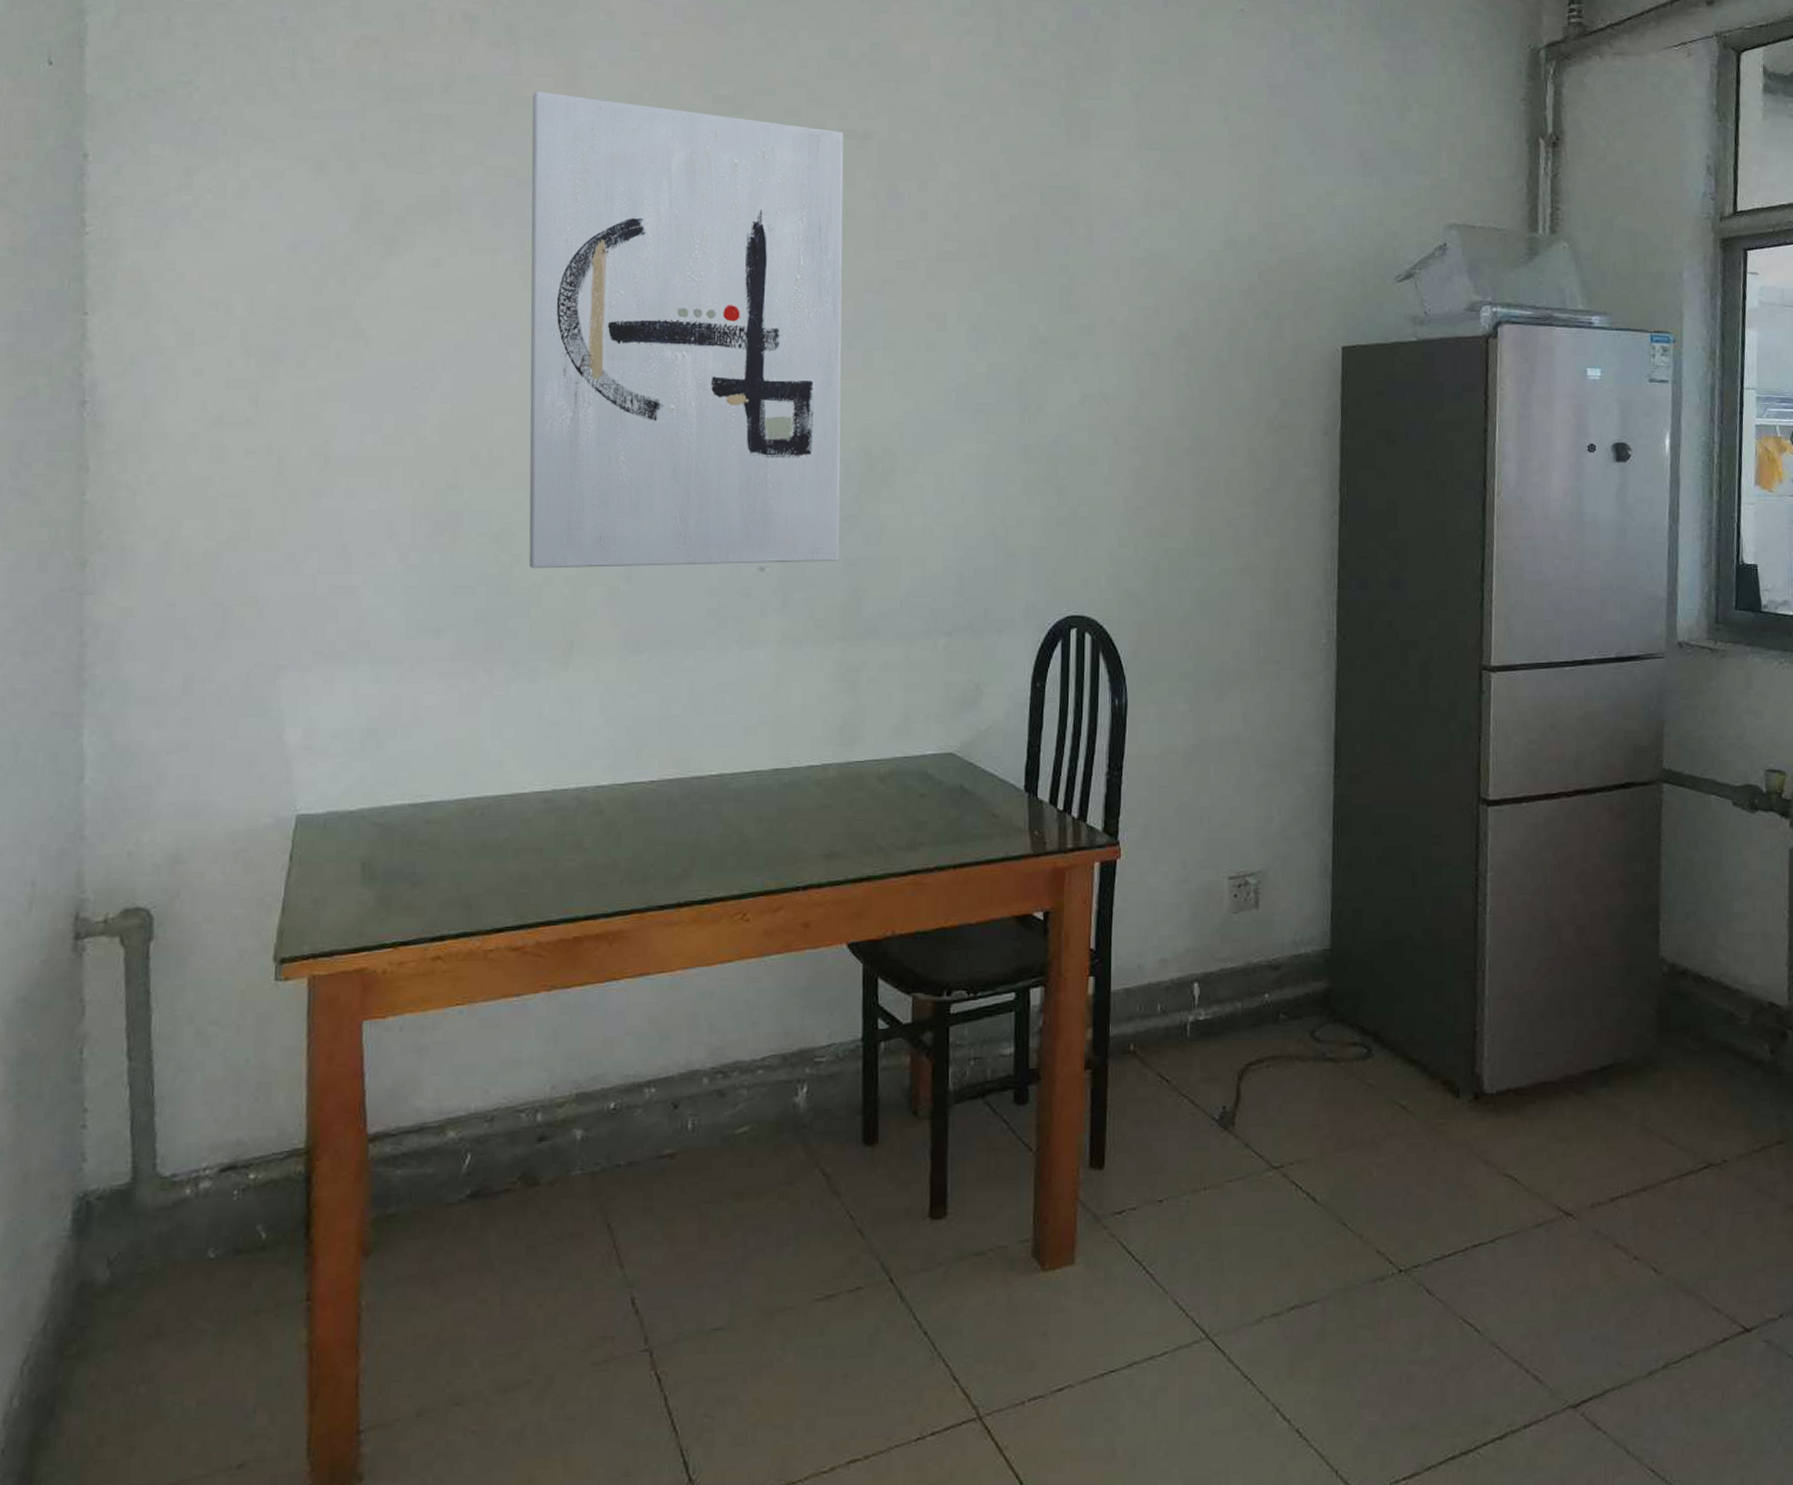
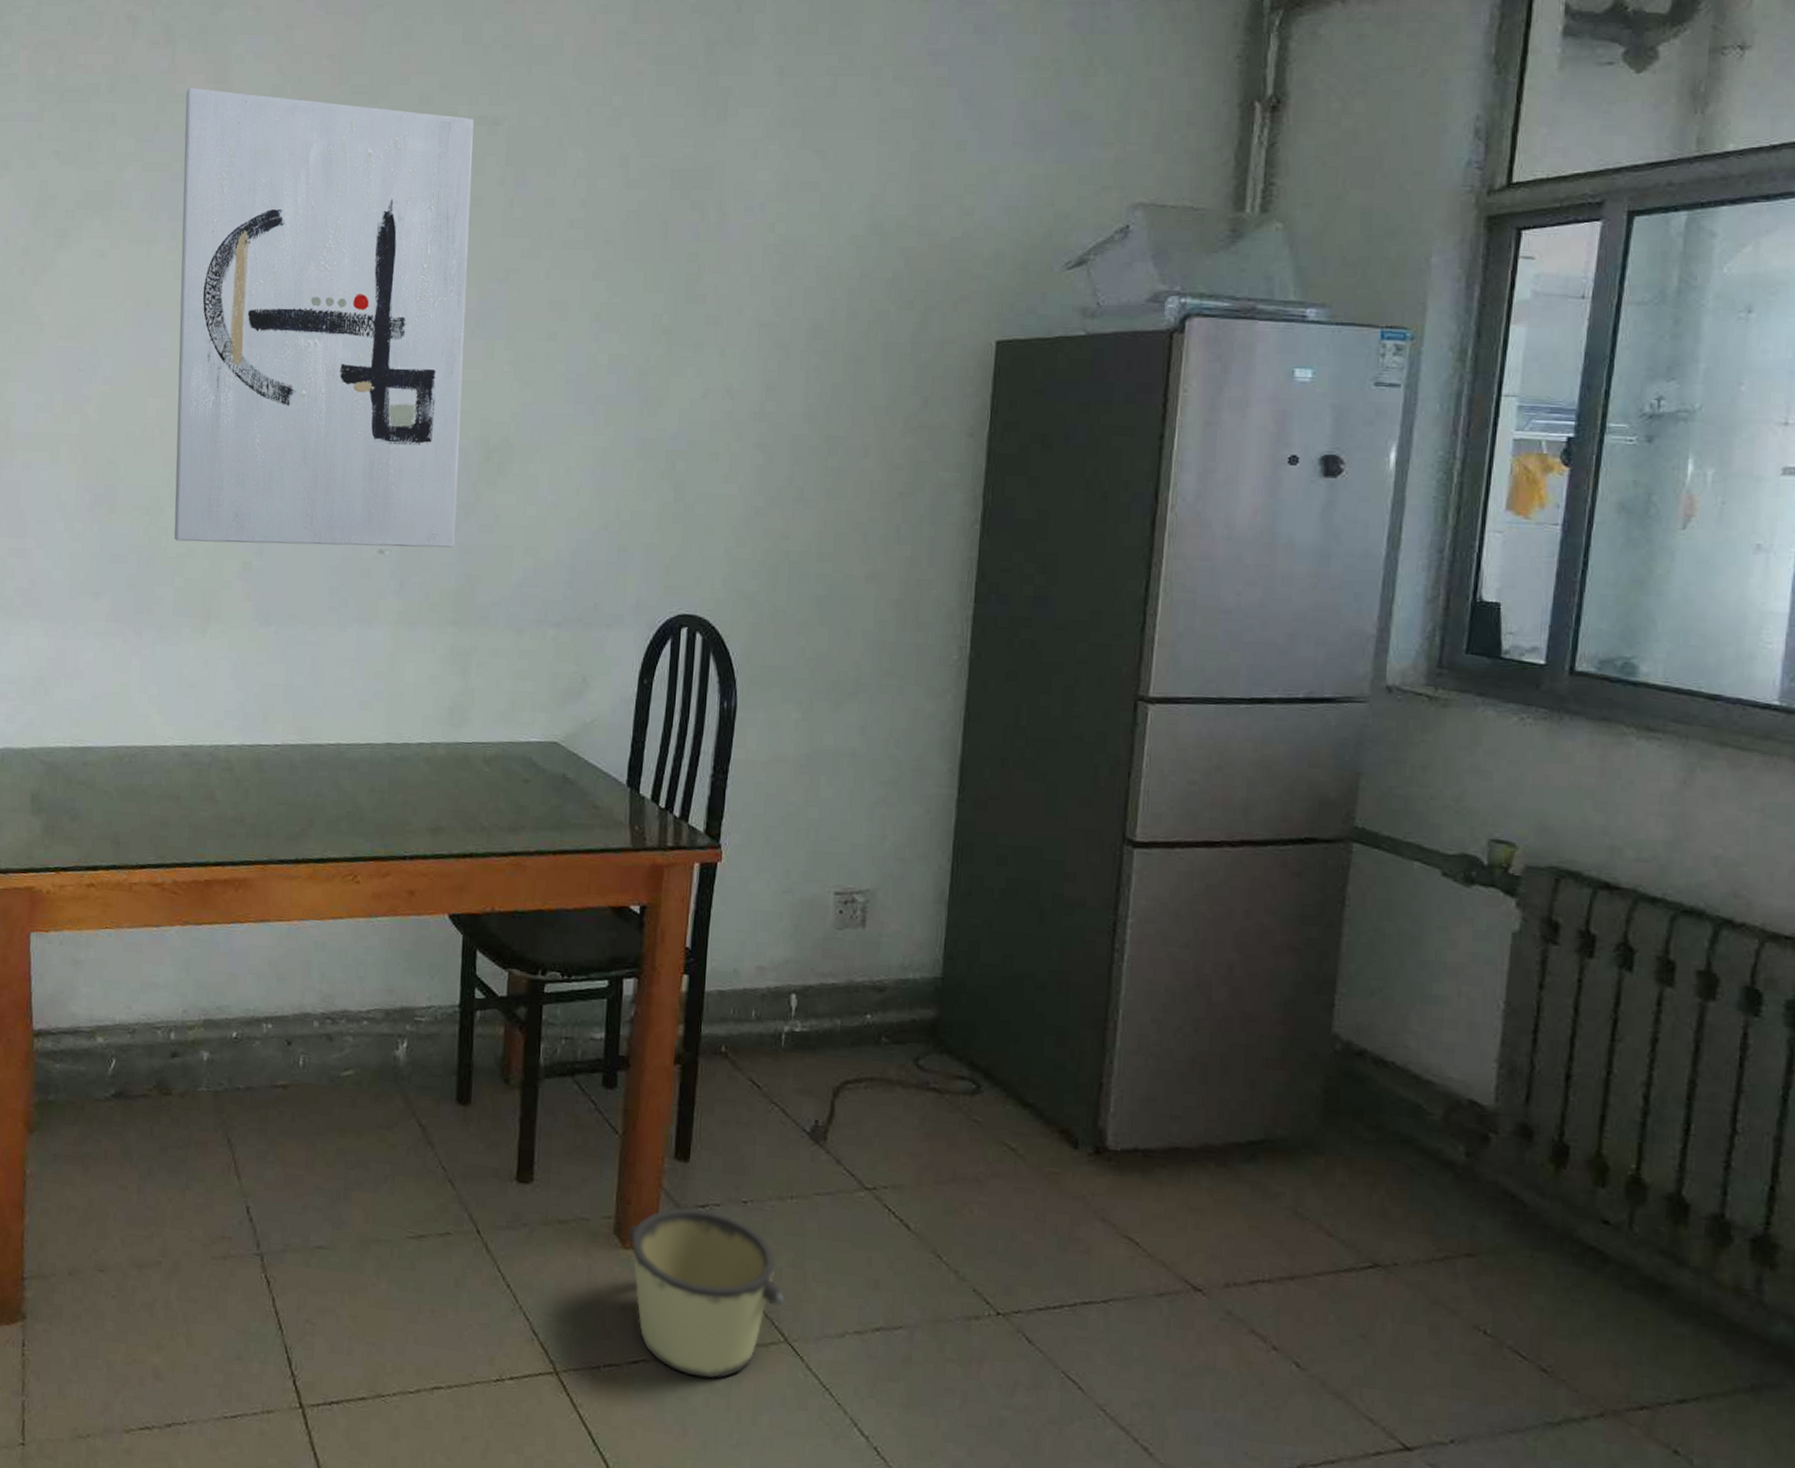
bucket: none [1047,1215,1204,1393] -> present [628,1207,785,1379]

